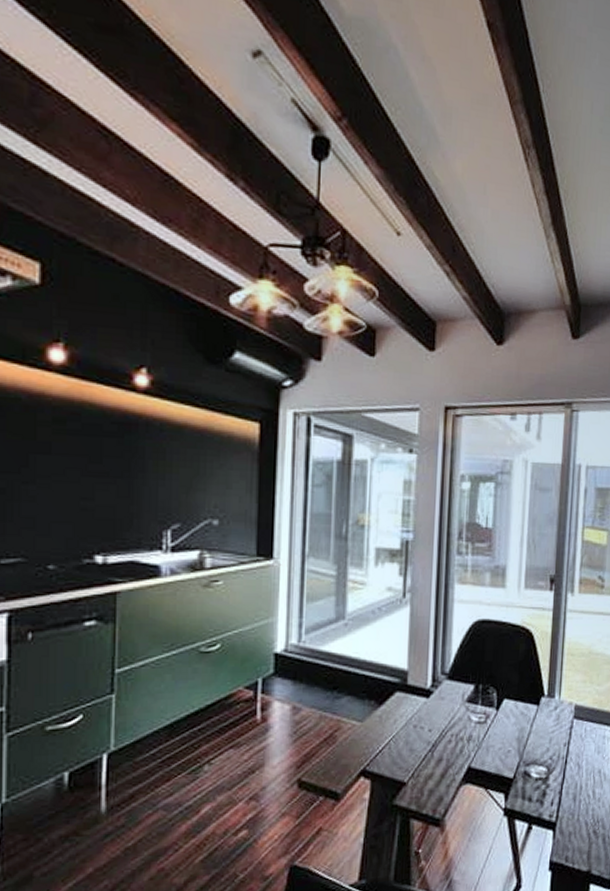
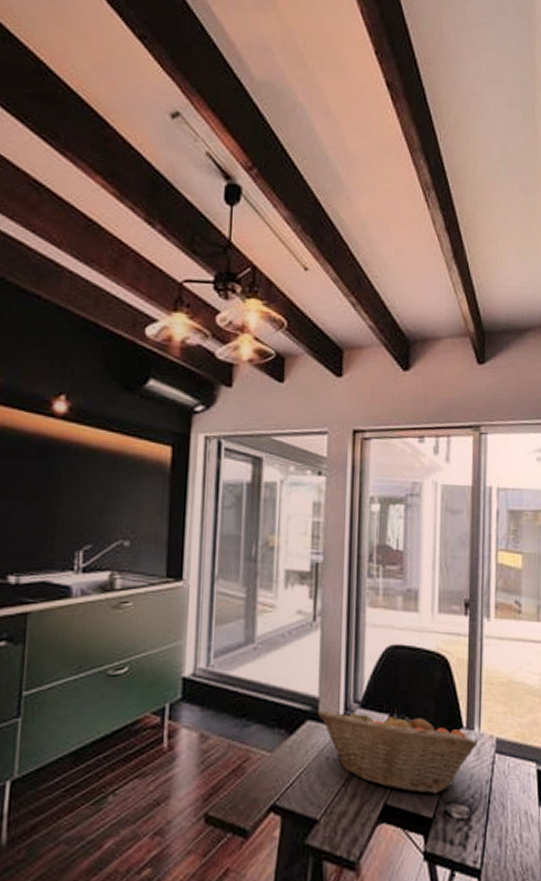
fruit basket: none [406,680,557,757] -> present [317,709,477,794]

